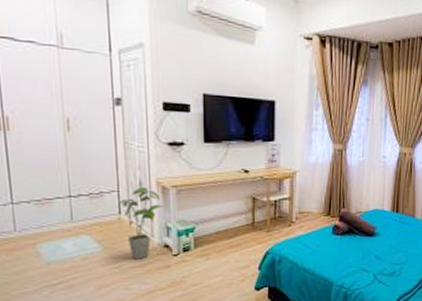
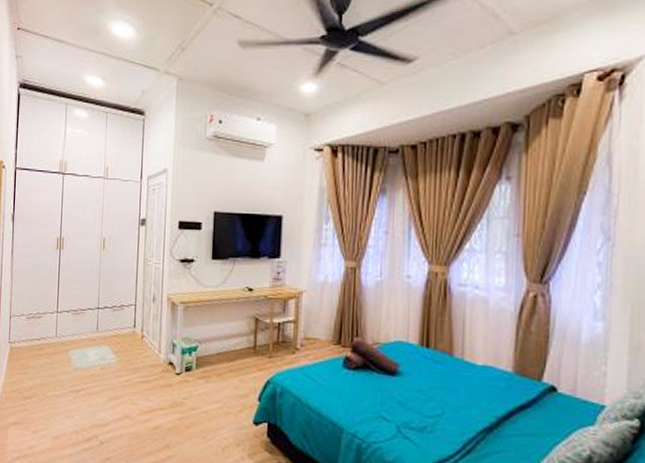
house plant: present [118,187,163,259] -> none [134,301,171,375]

